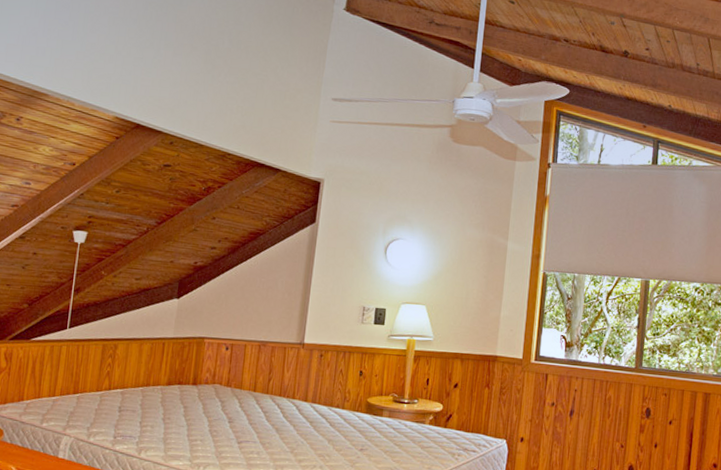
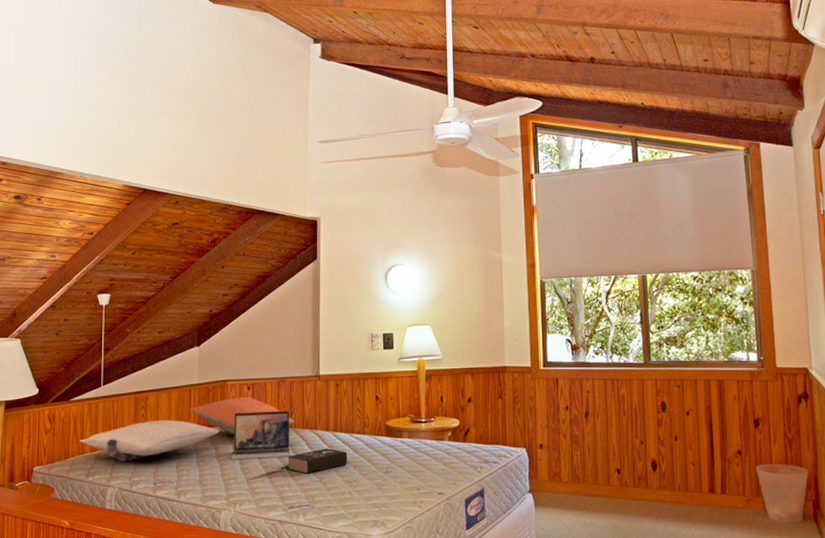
pillow: none [36,371,192,411] -> present [79,419,221,462]
pillow: none [160,356,272,395] -> present [189,396,295,435]
laptop: none [199,372,268,424] -> present [230,410,290,461]
book: none [259,418,323,443] -> present [287,448,348,474]

